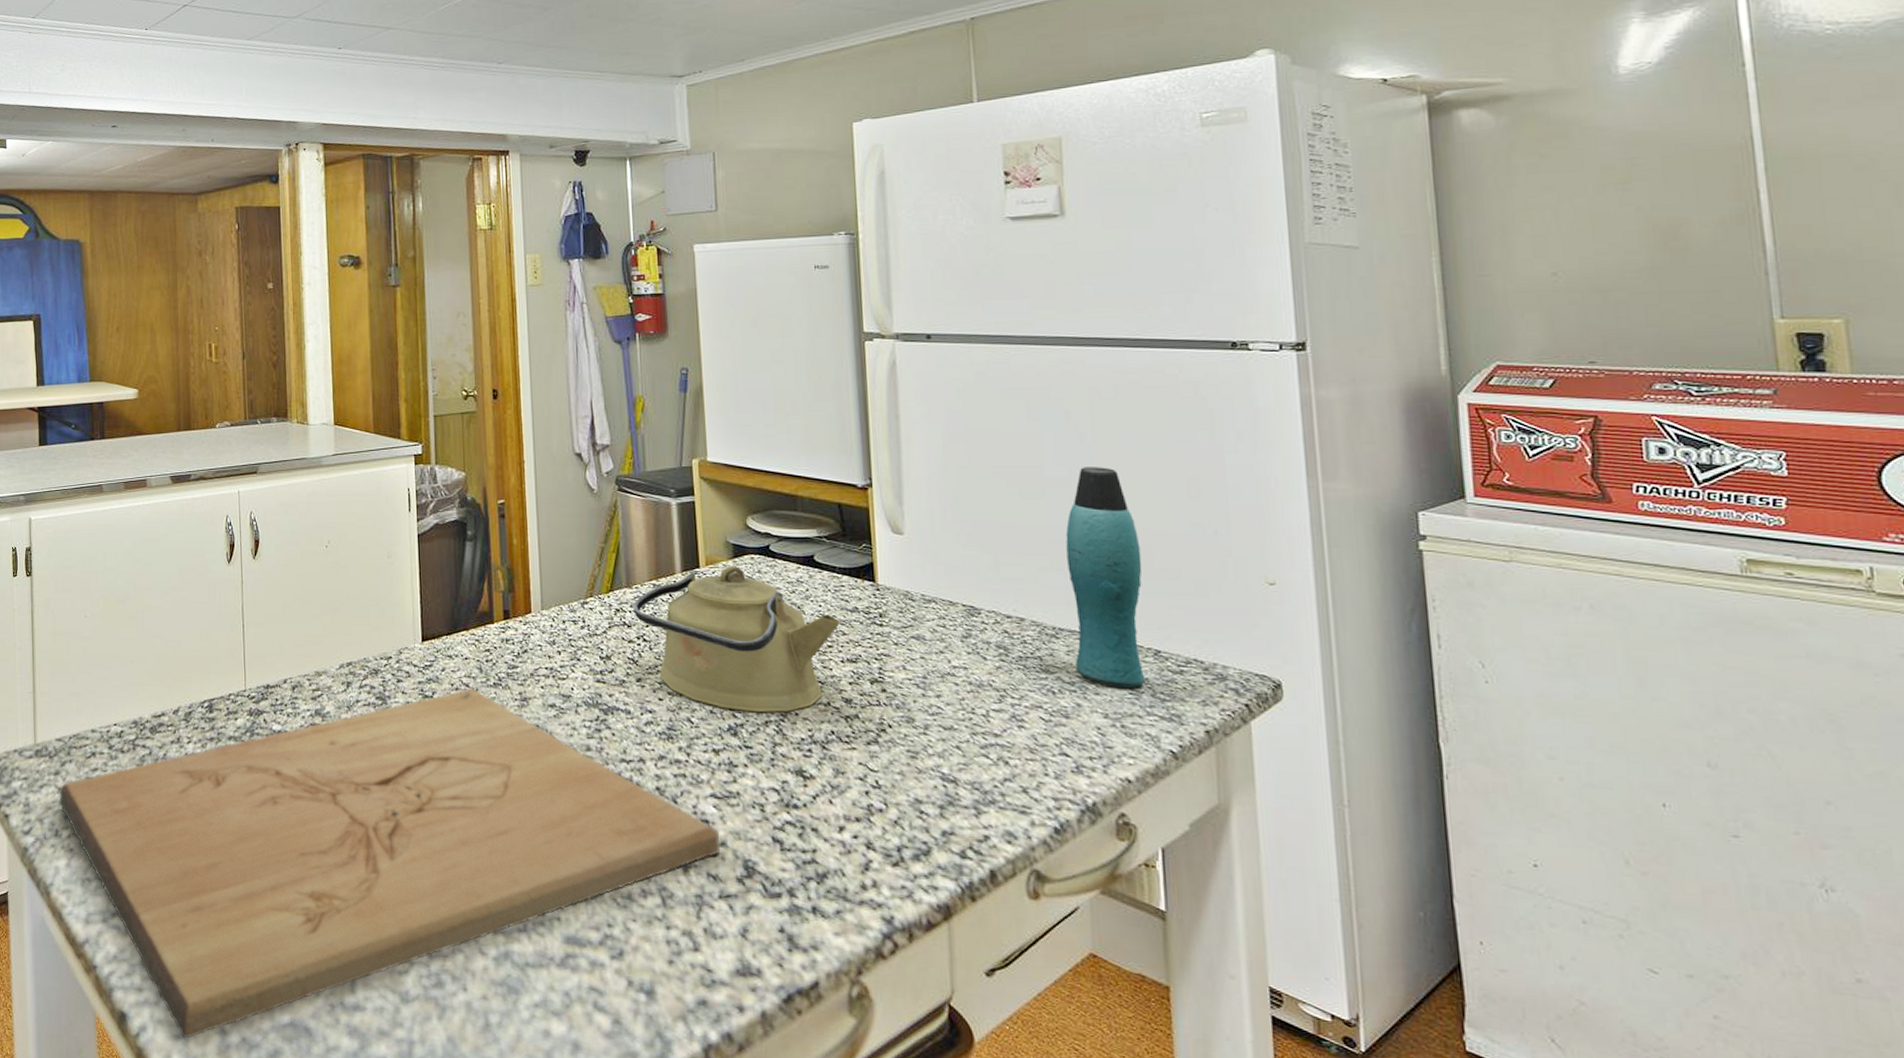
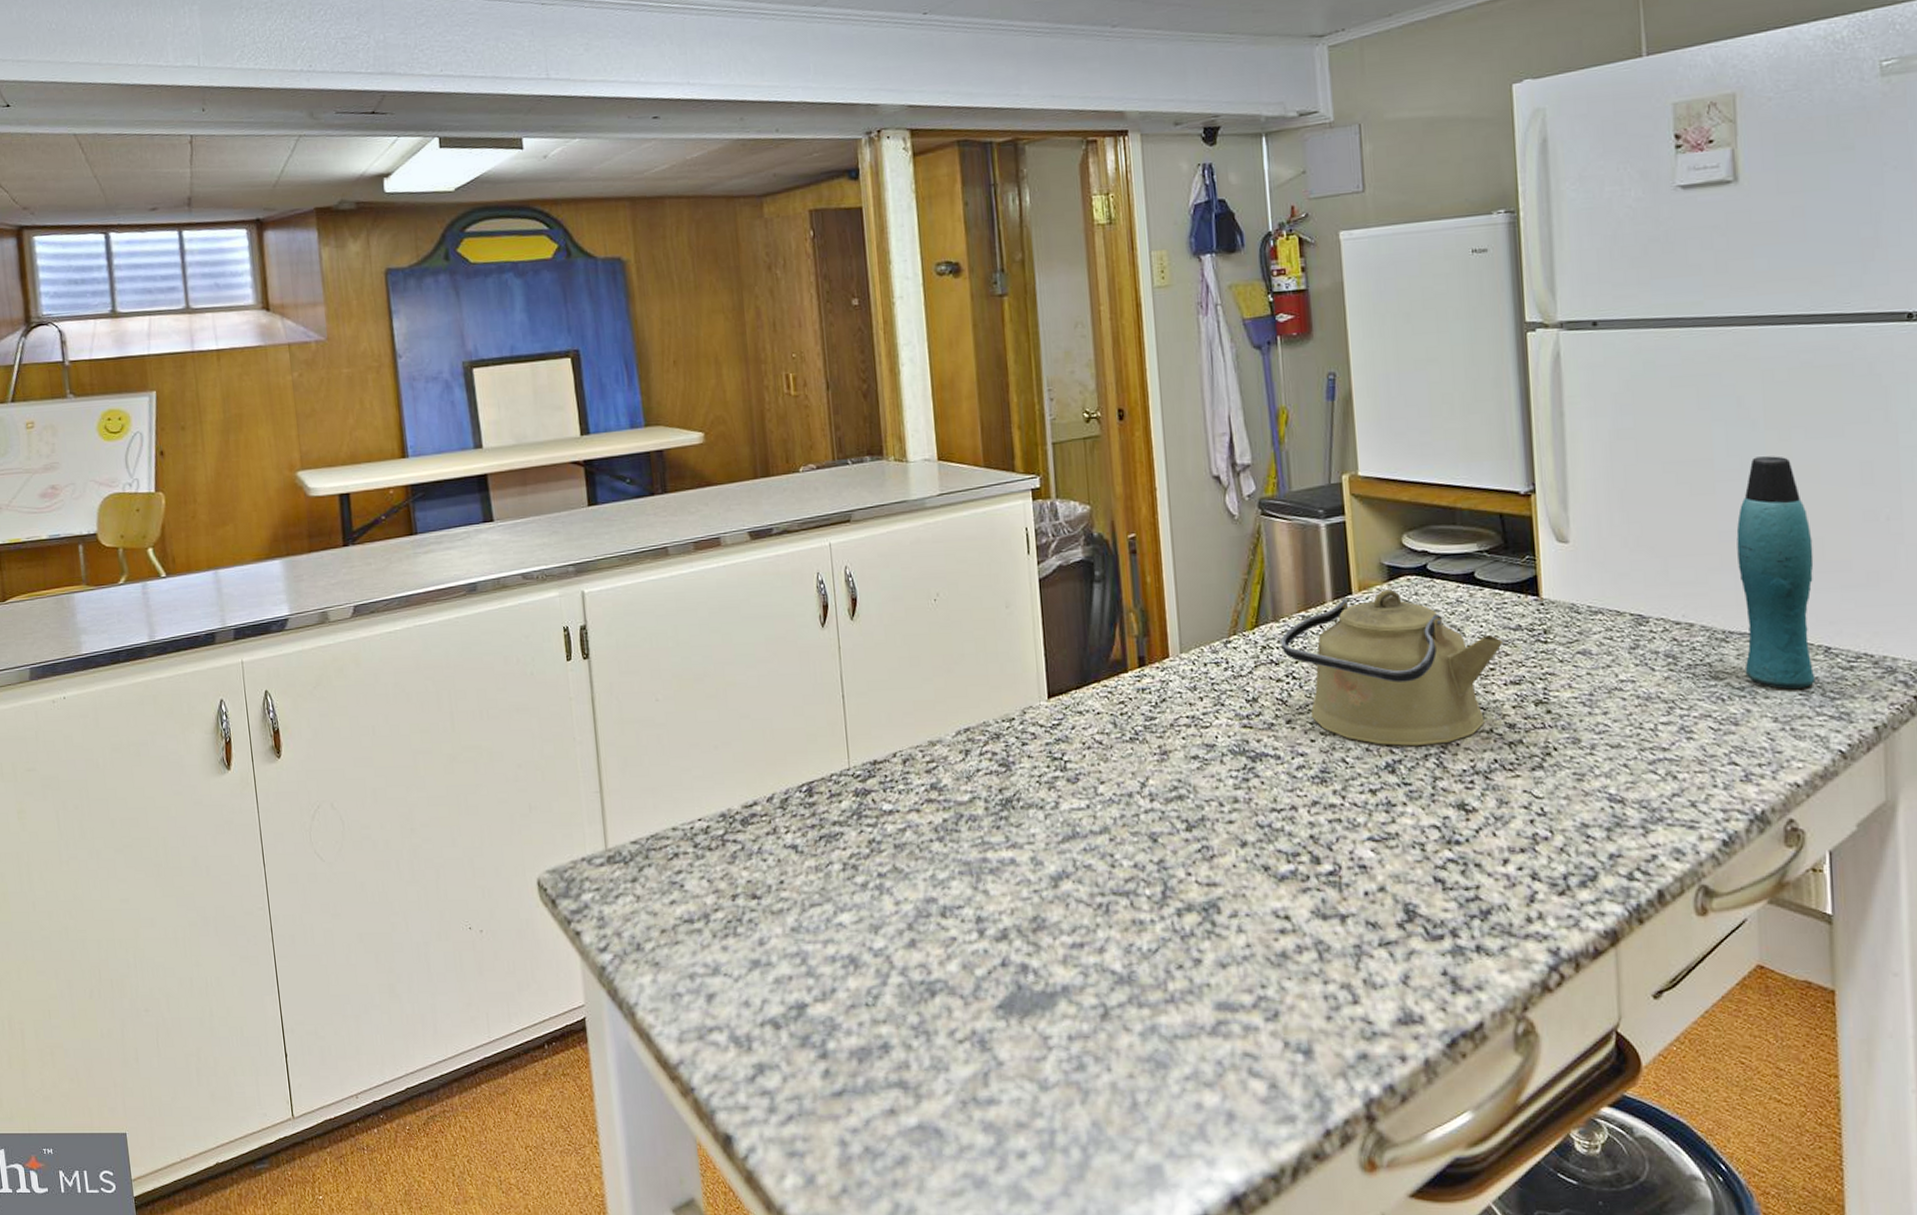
cutting board: present [58,689,721,1038] -> none [637,746,1380,1155]

